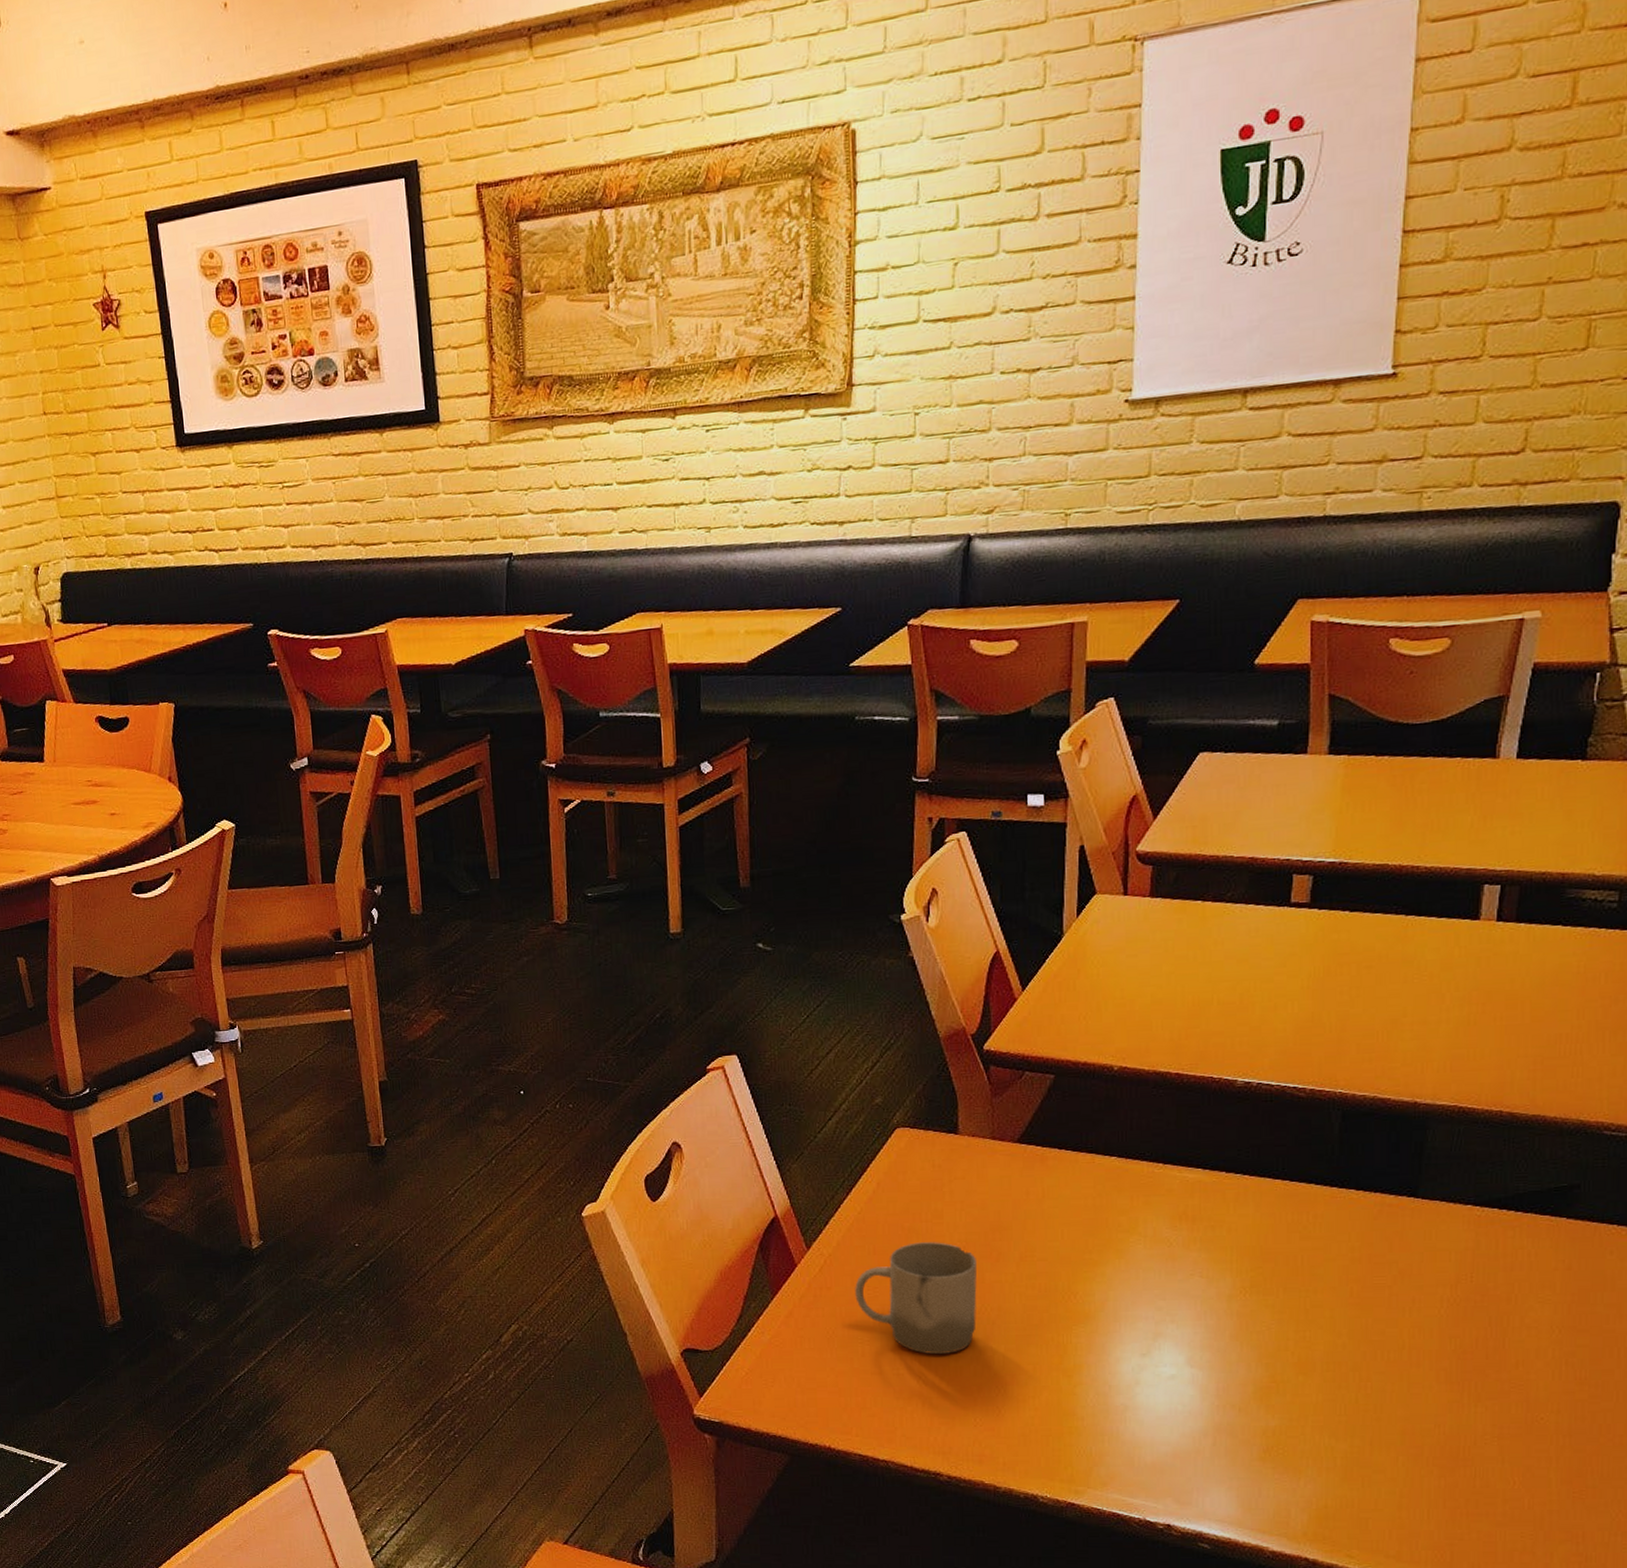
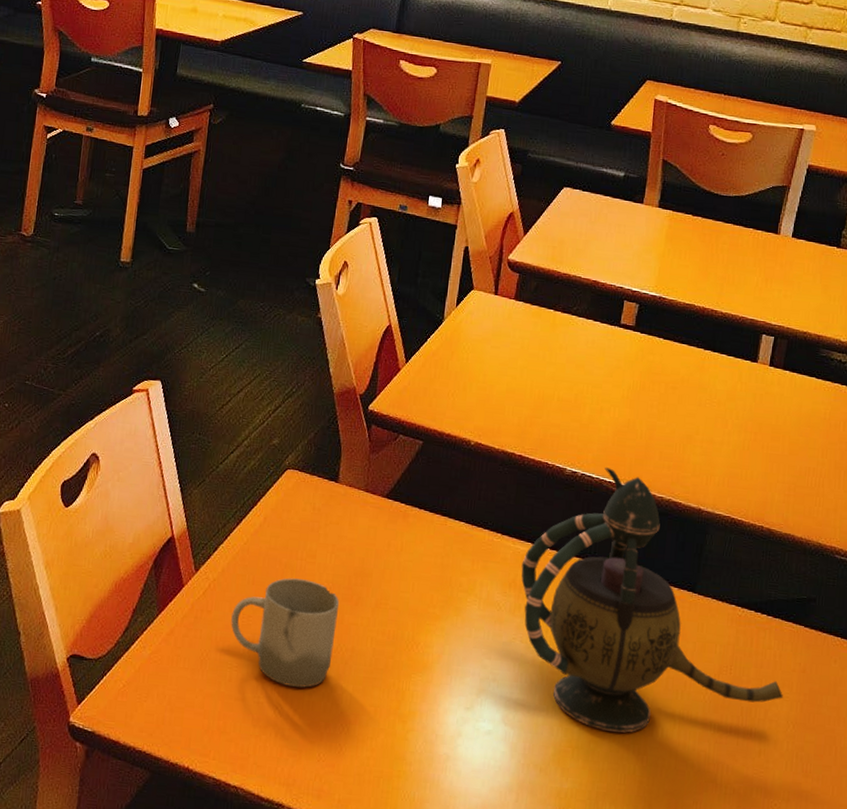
teapot: none [1192,1071,1543,1360] -> present [521,467,783,733]

